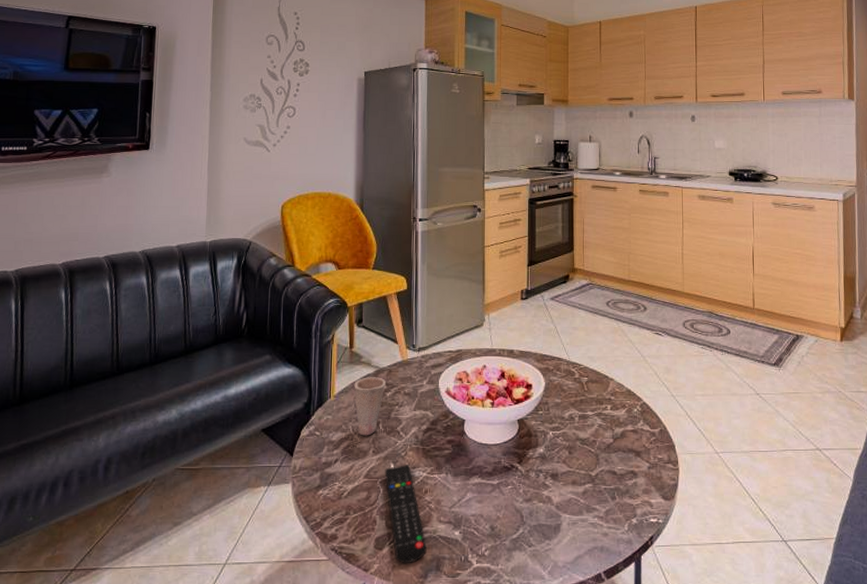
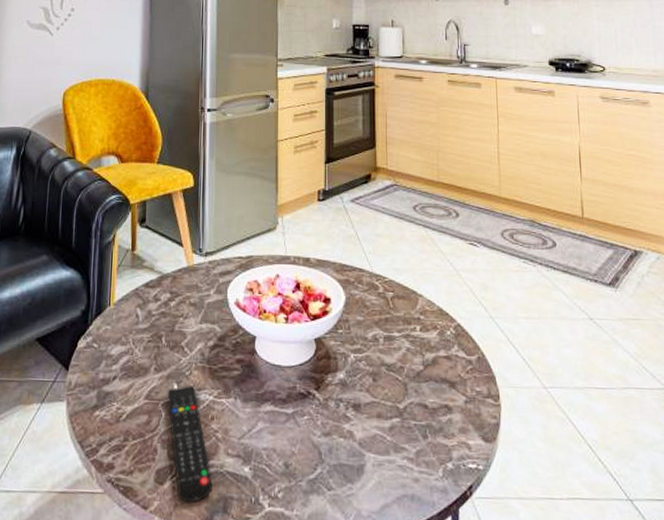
cup: present [354,377,386,436] -> none [135,283,170,351]

